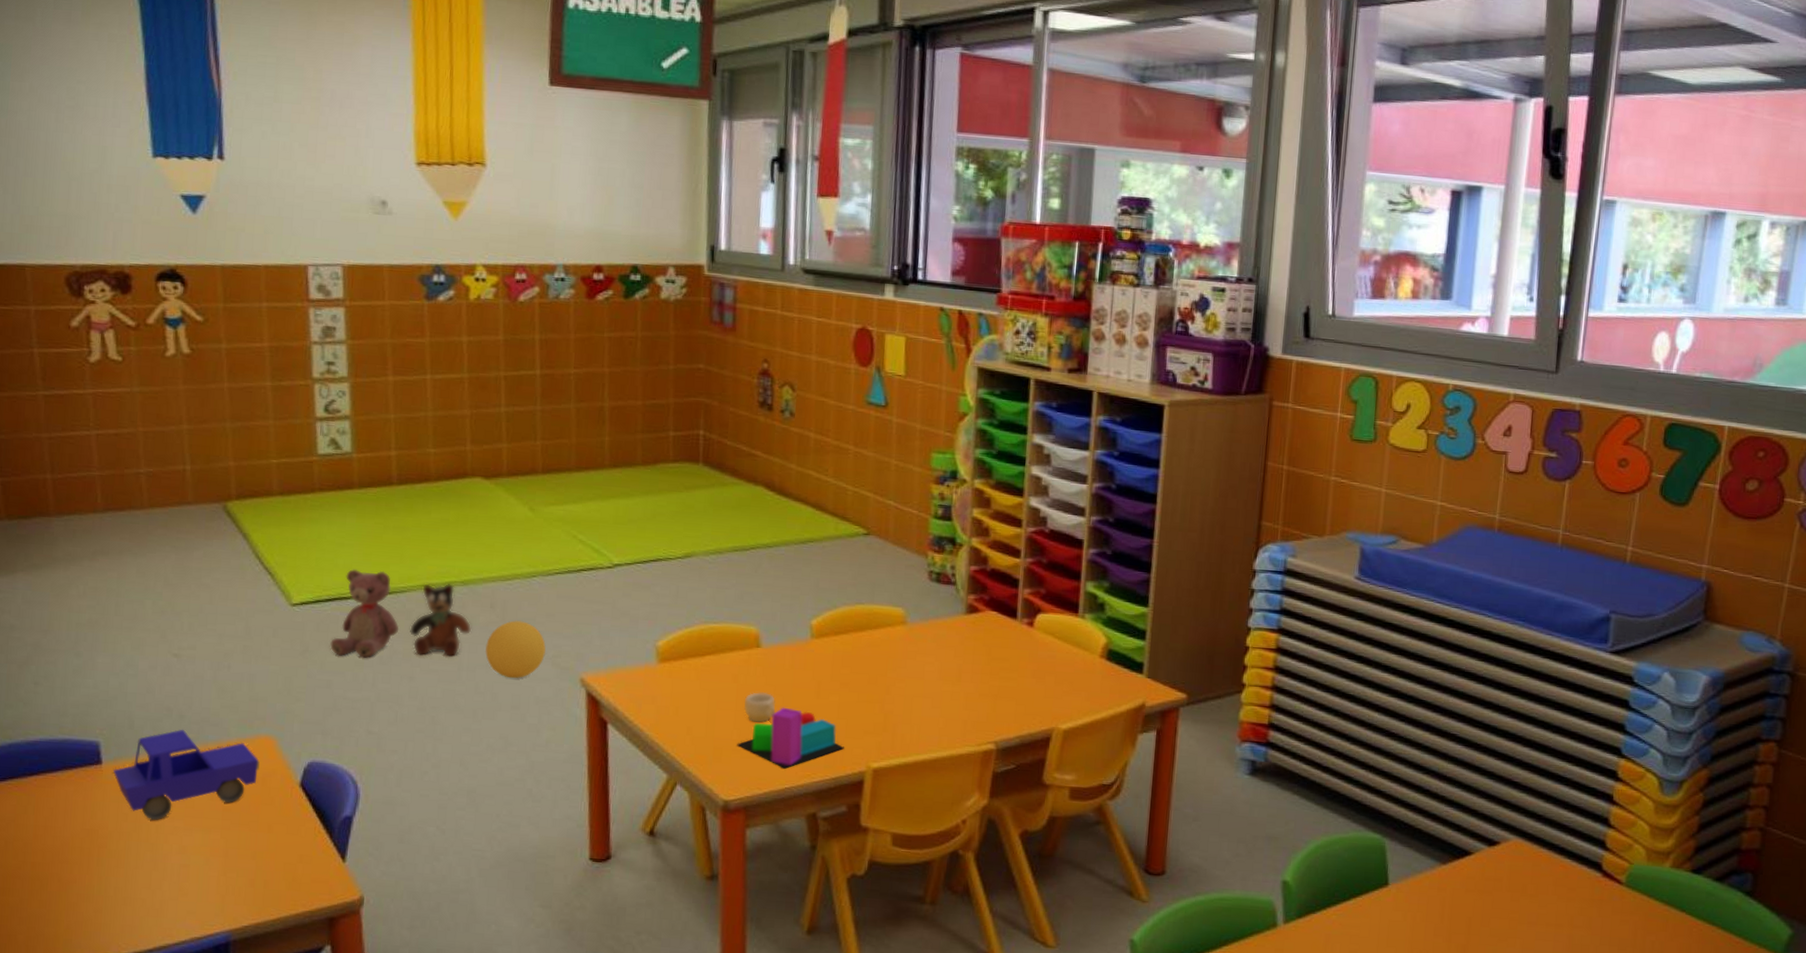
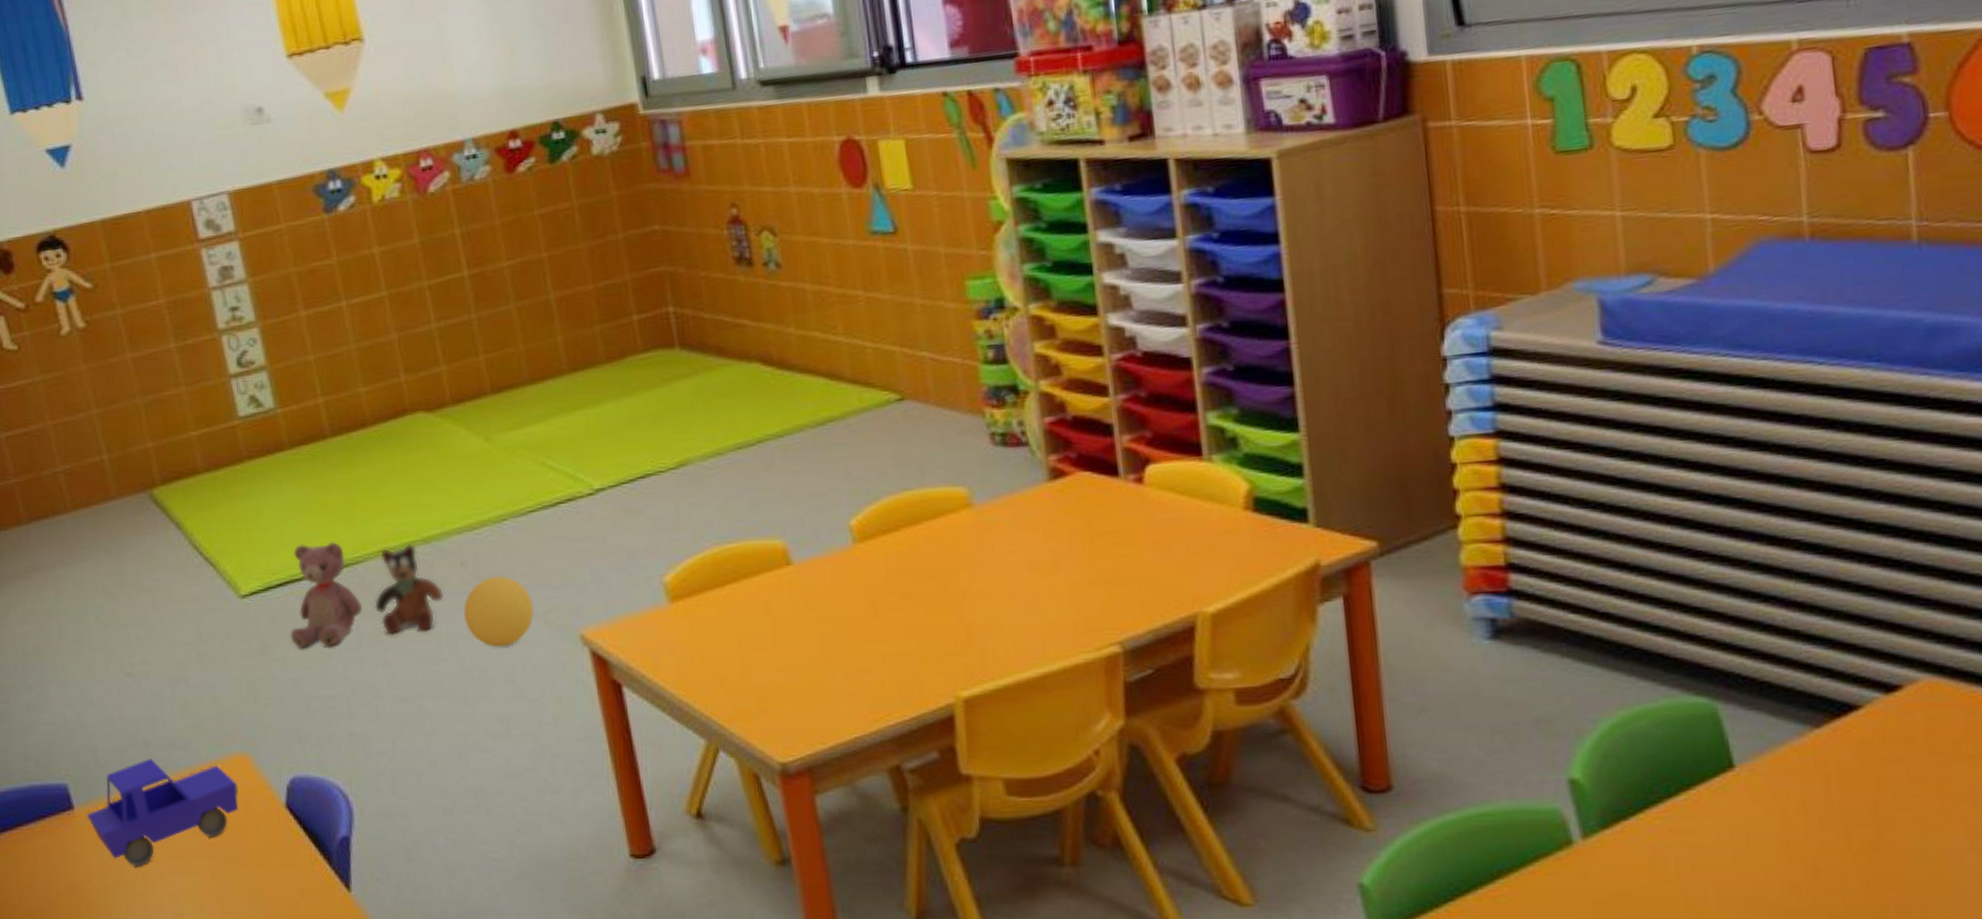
toy blocks: present [737,707,844,769] -> none [784,635,921,714]
cup: present [743,692,776,723] -> none [784,620,825,660]

